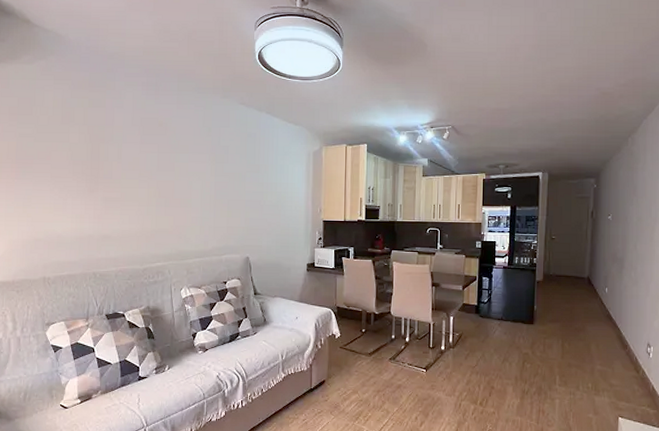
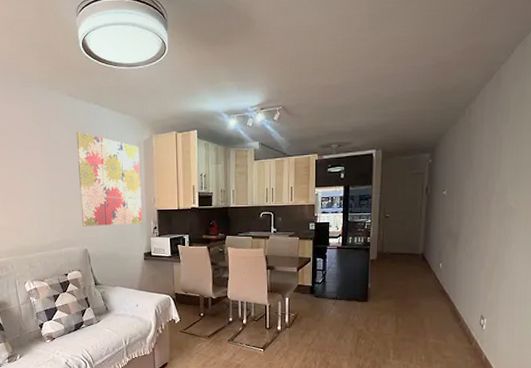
wall art: none [245,139,309,234] -> present [76,132,143,226]

